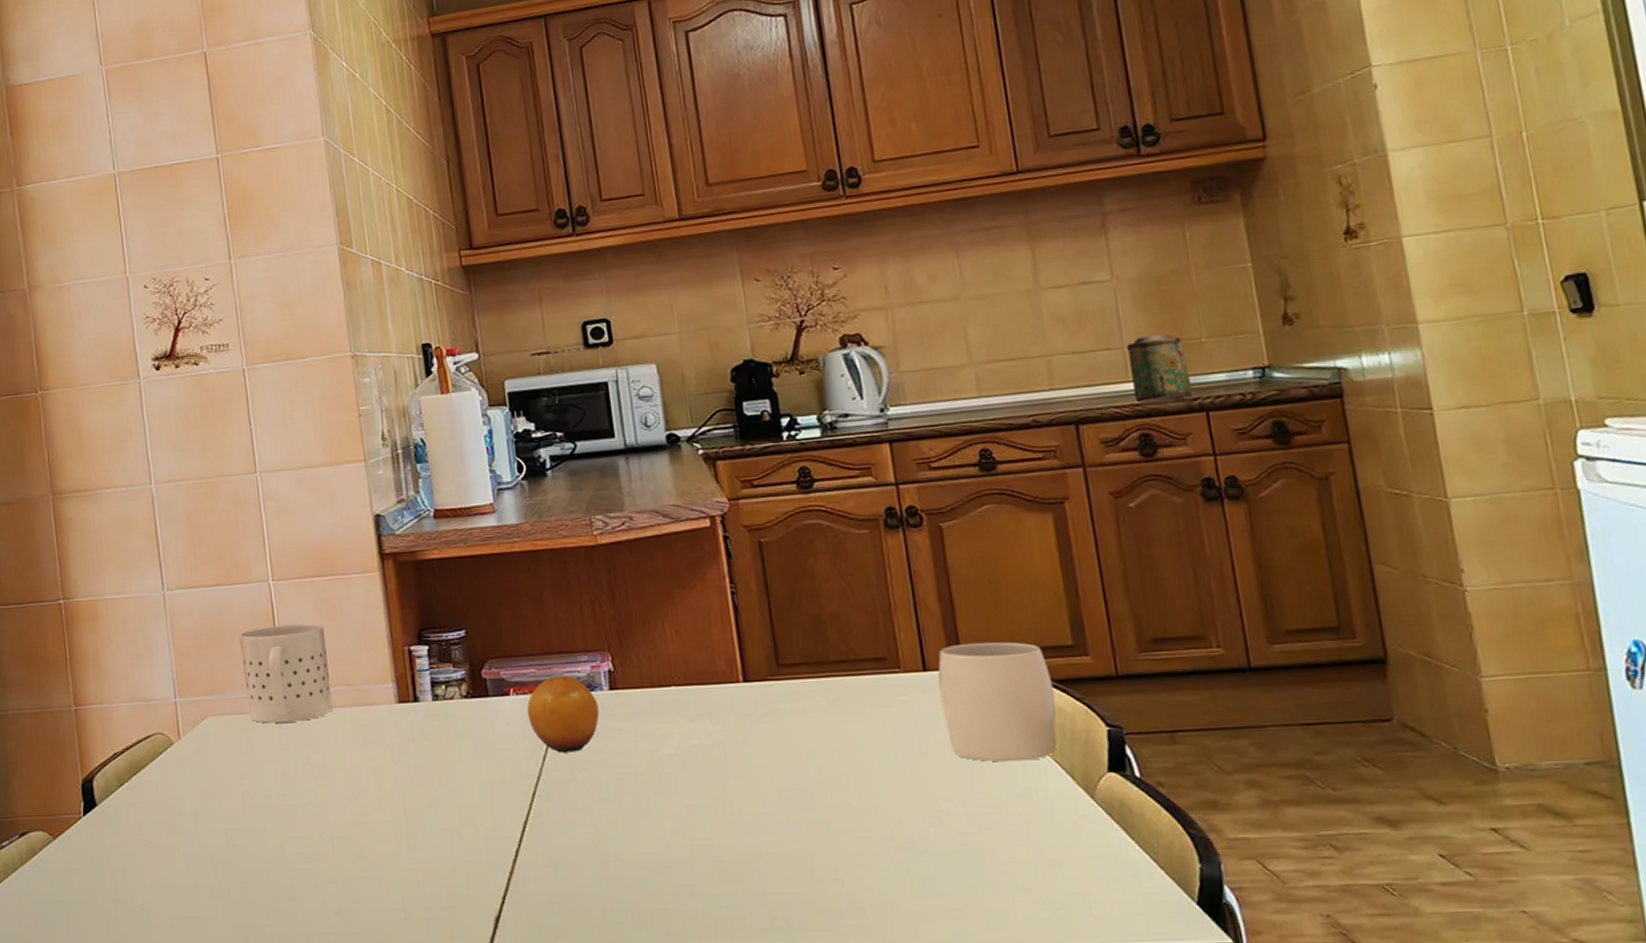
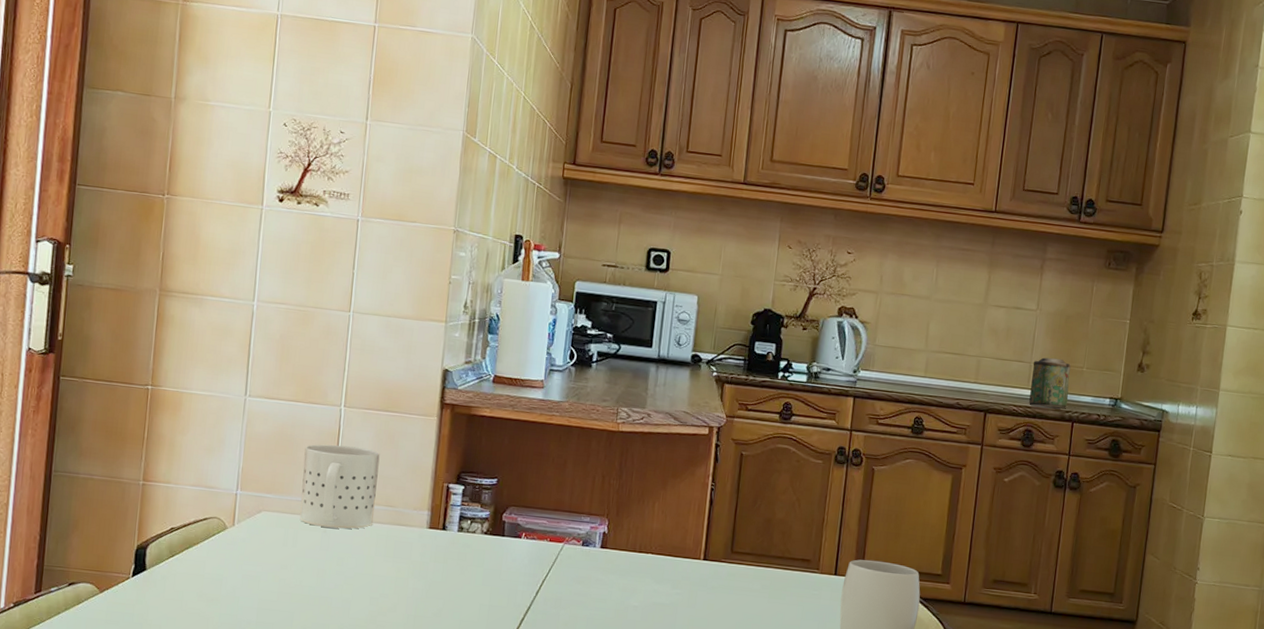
fruit: present [527,675,600,753] -> none [531,529,590,592]

